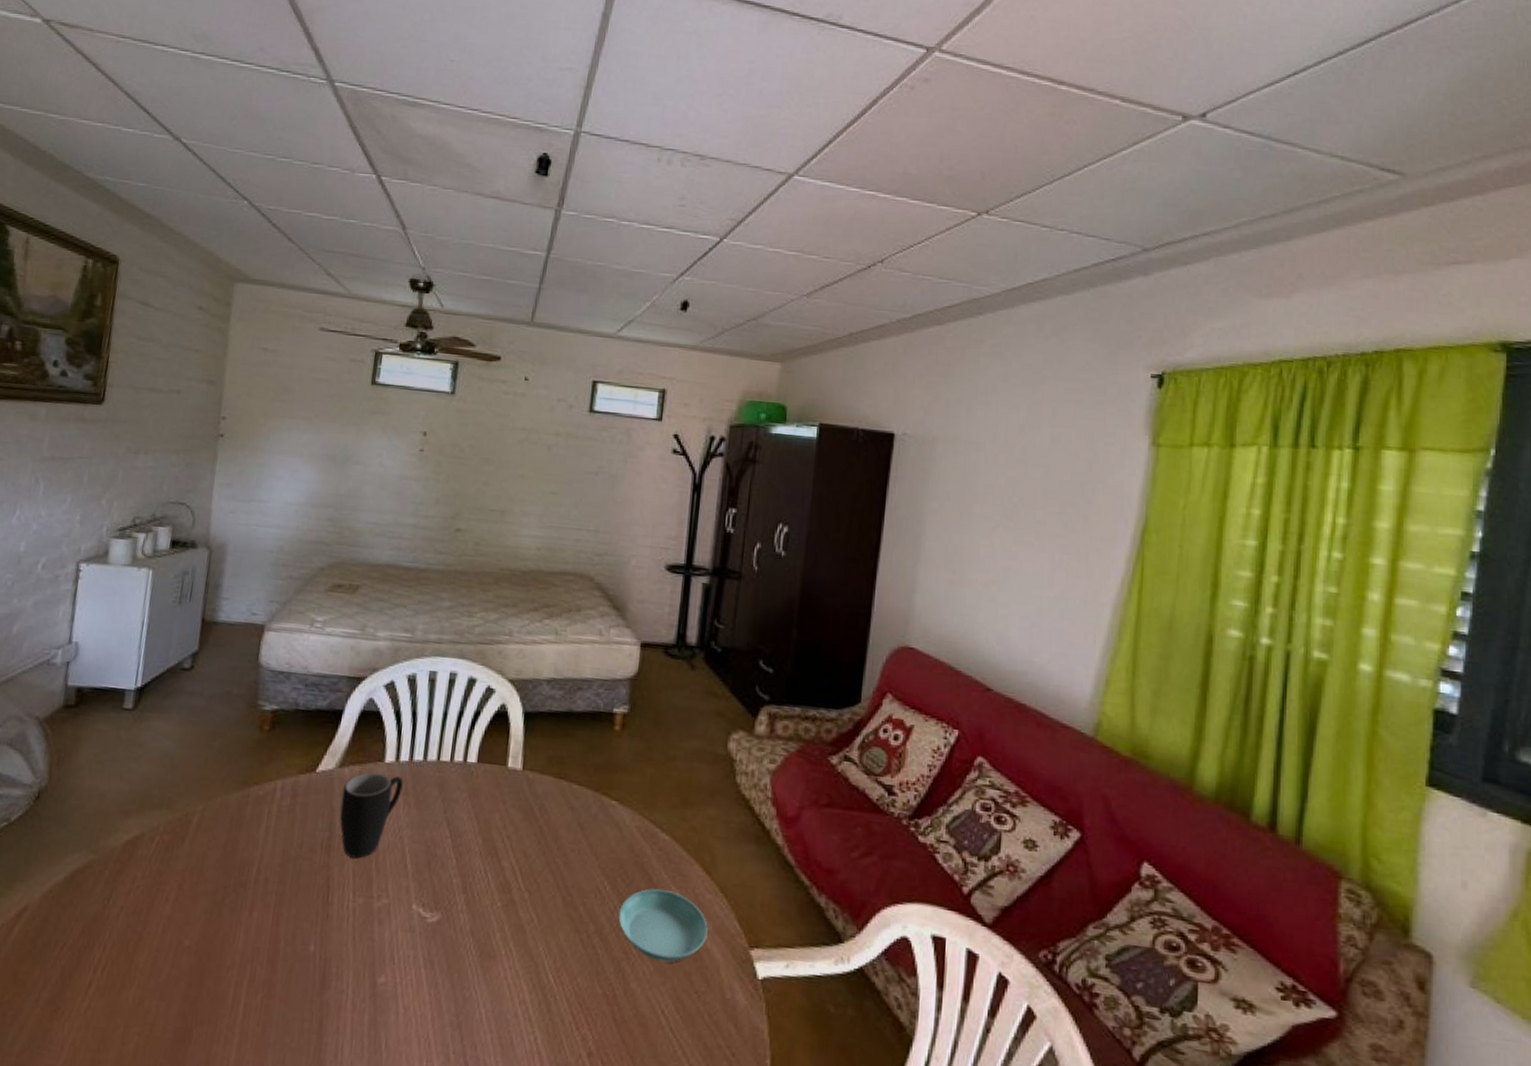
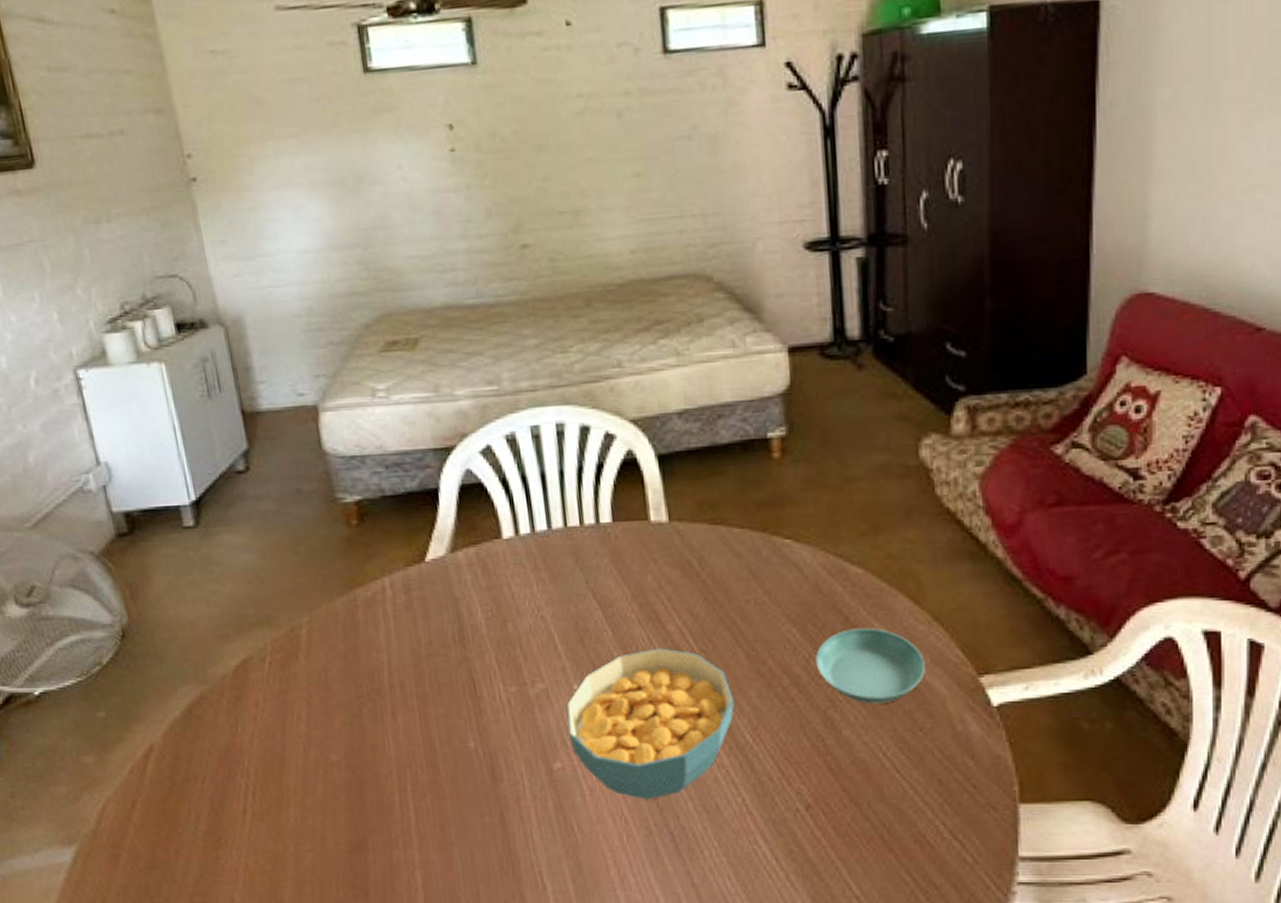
mug: present [339,772,403,858] -> none [461,551,531,647]
cereal bowl: none [398,881,545,1027] -> present [566,648,734,800]

